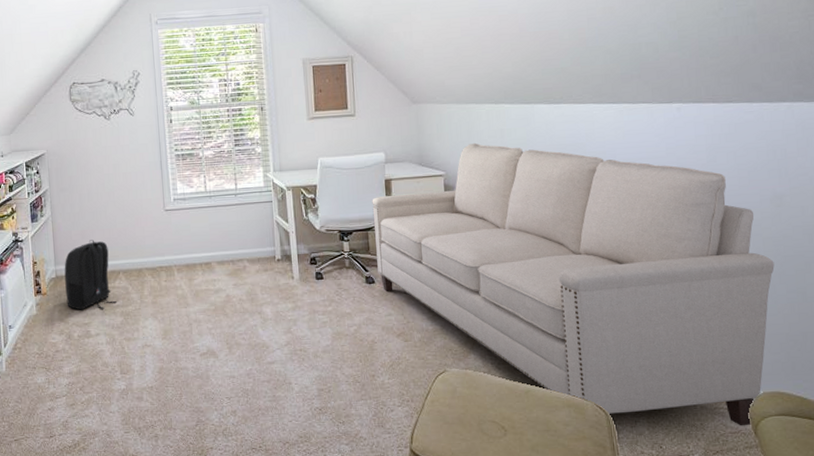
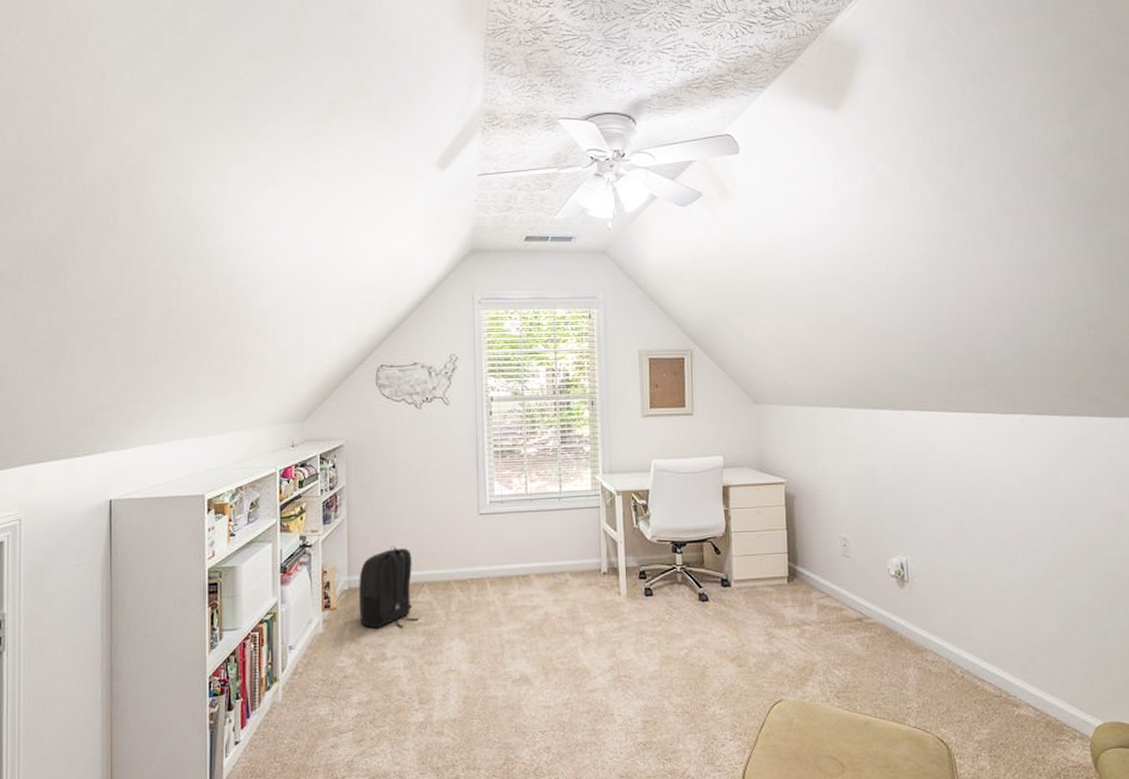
sofa: present [372,142,775,426] -> none [708,448,1114,760]

